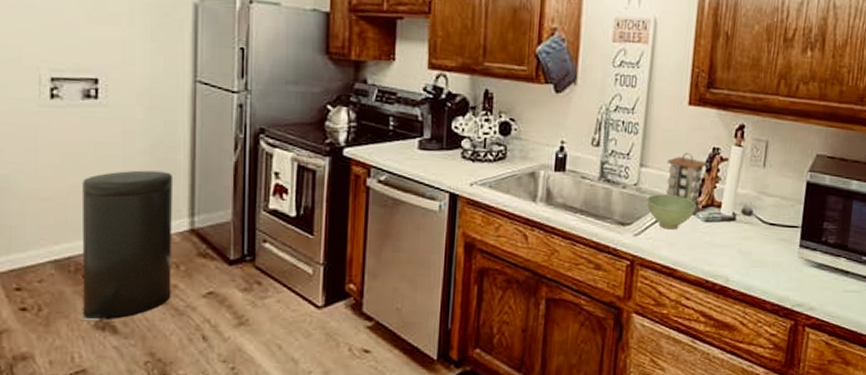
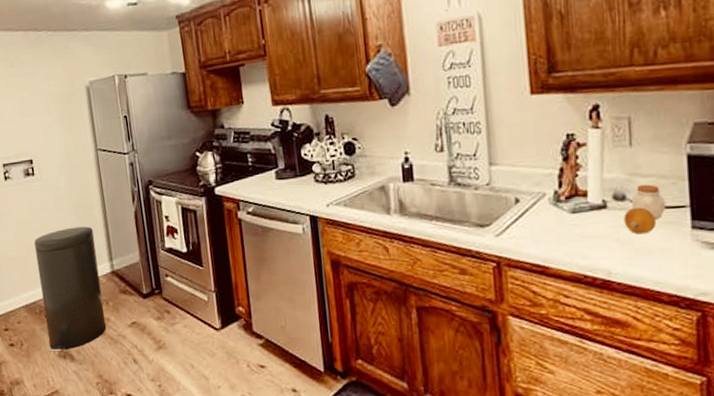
bowl: present [646,194,696,230] -> none [502,189,559,226]
spice rack: present [665,152,707,216] -> none [517,143,565,209]
fruit: none [747,223,774,248] -> present [623,207,657,234]
jar: none [755,203,784,235] -> present [631,184,666,219]

